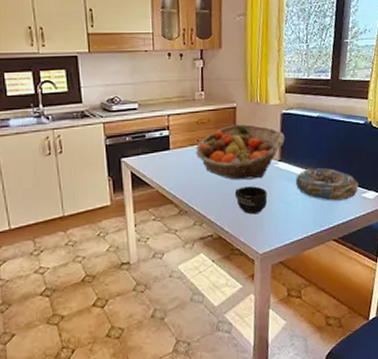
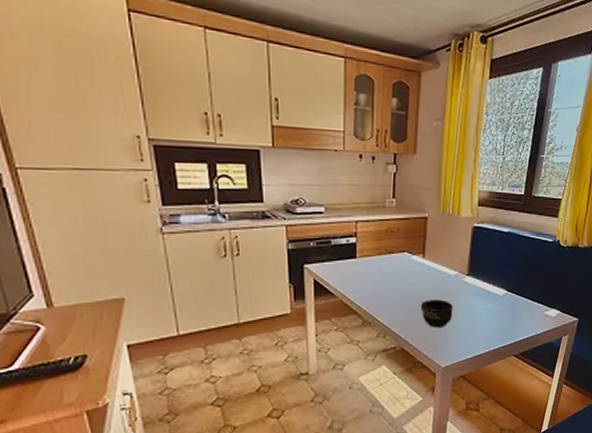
fruit basket: present [195,124,285,180] -> none [382,236,474,293]
decorative bowl: present [295,168,359,202] -> none [481,285,542,318]

